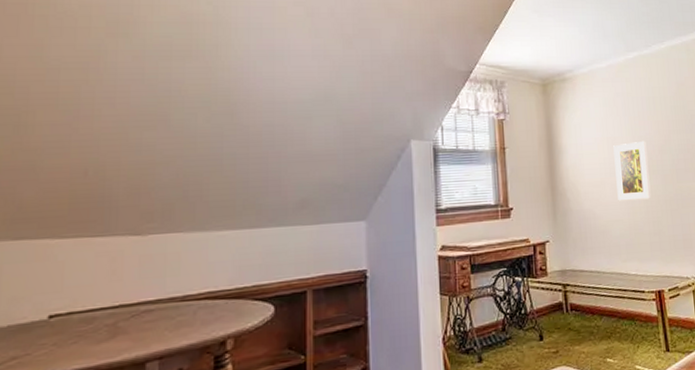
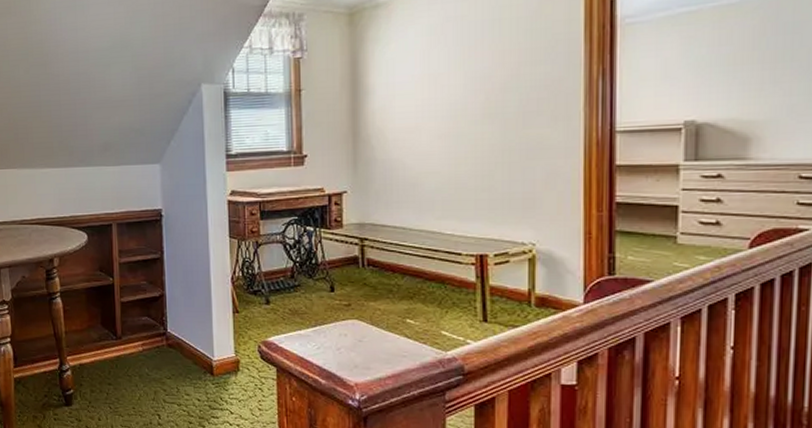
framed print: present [613,140,651,201] -> none [436,76,483,150]

